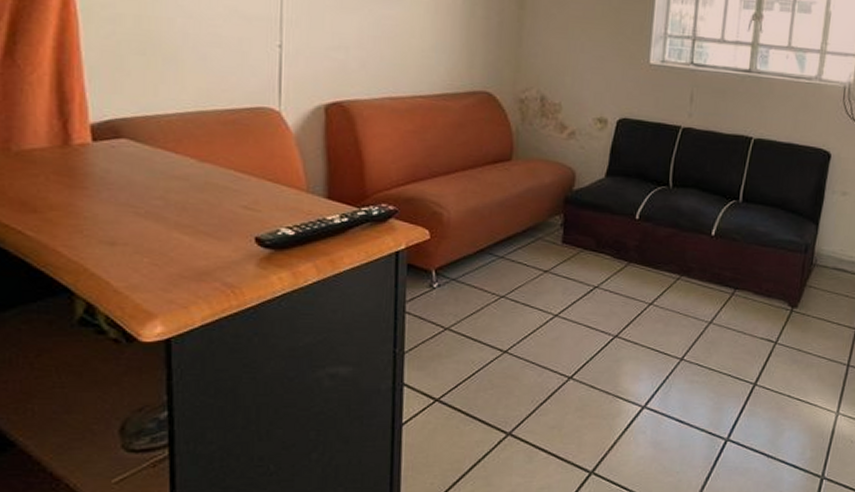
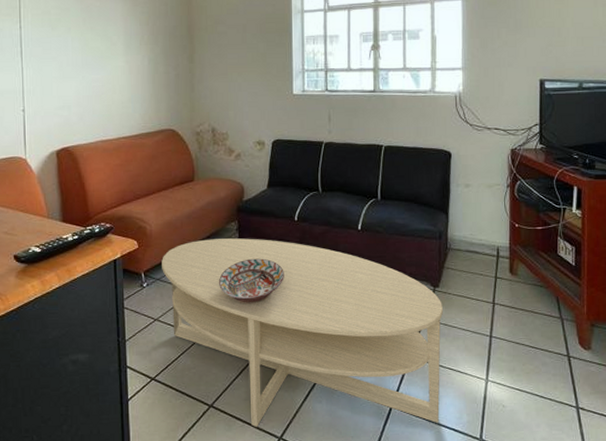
coffee table: none [459,234,799,459] -> present [162,238,443,427]
decorative bowl: none [532,261,616,315] -> present [219,258,284,303]

